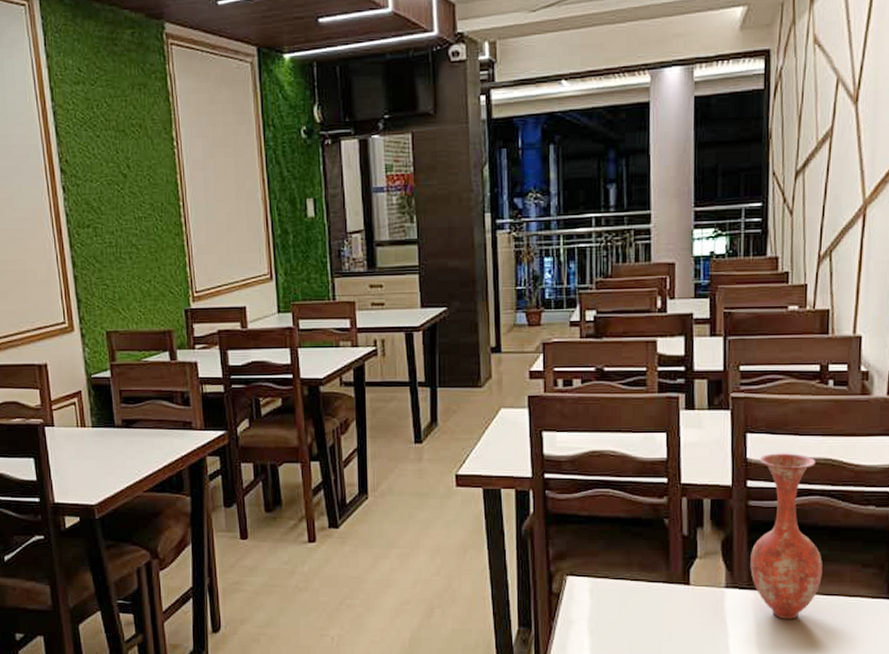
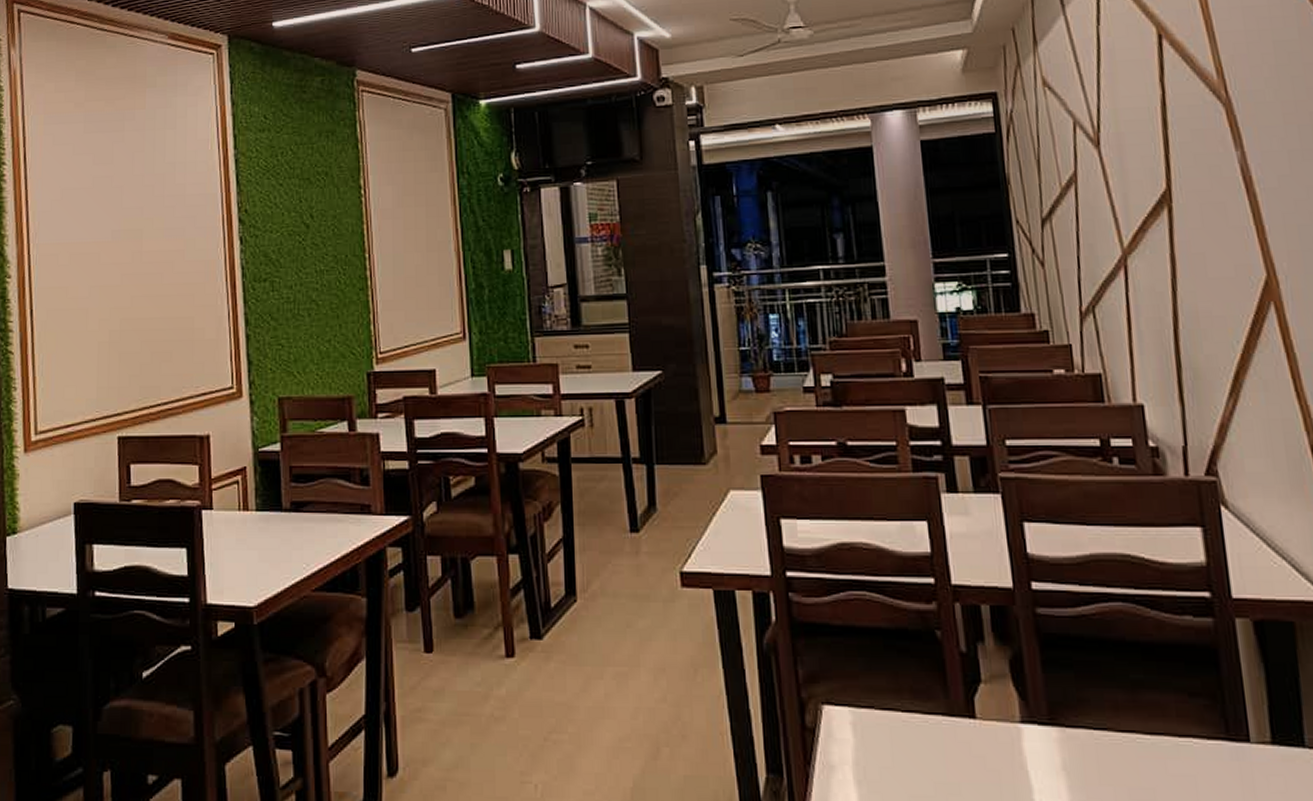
vase: present [750,453,823,619] -> none [1042,547,1141,767]

